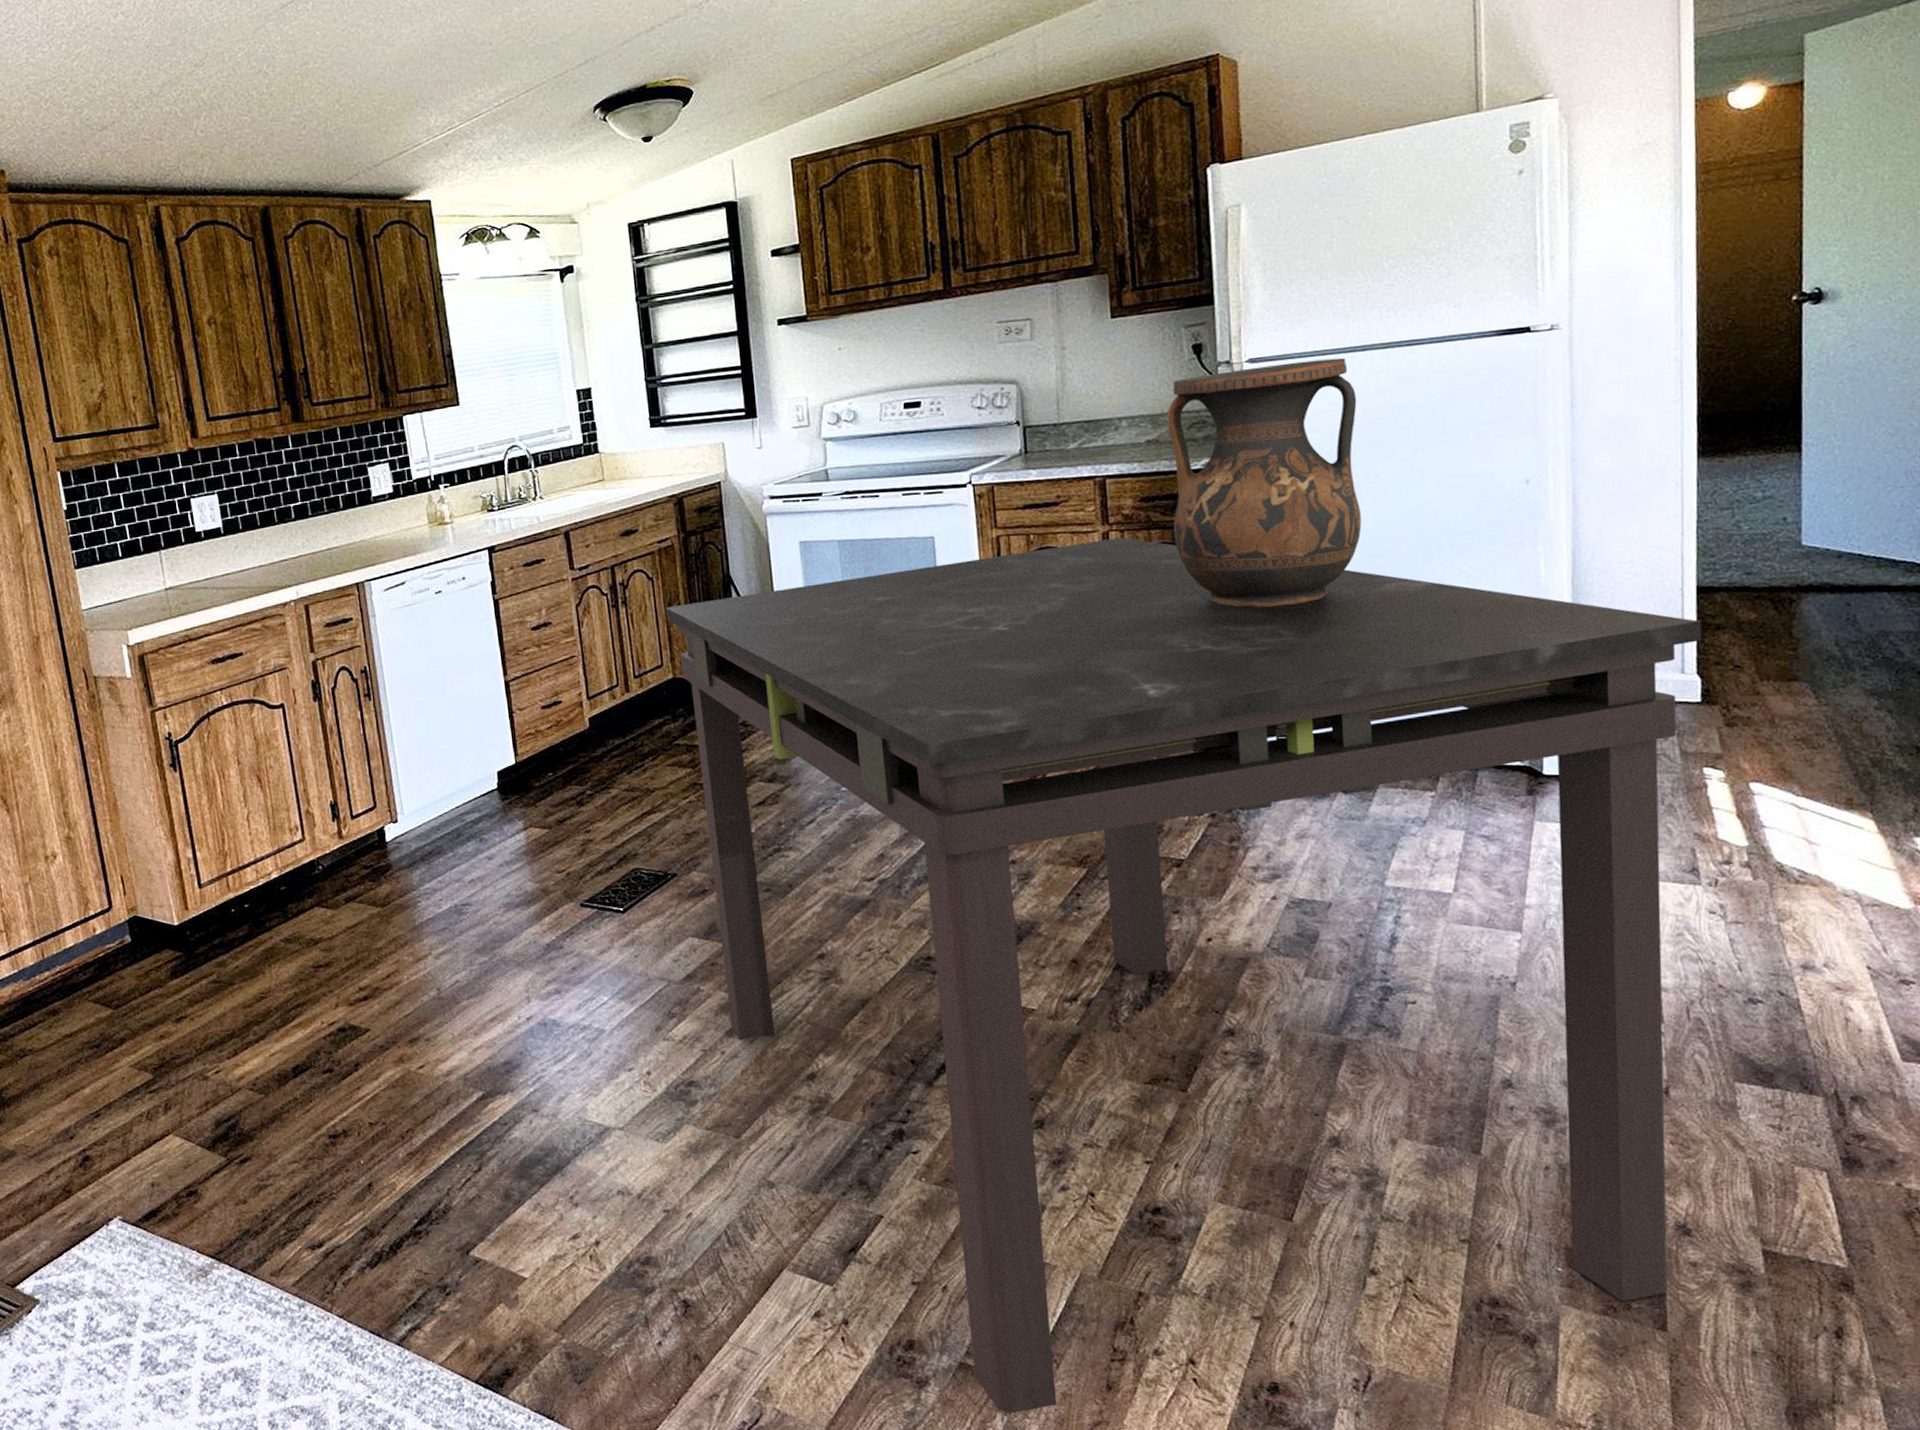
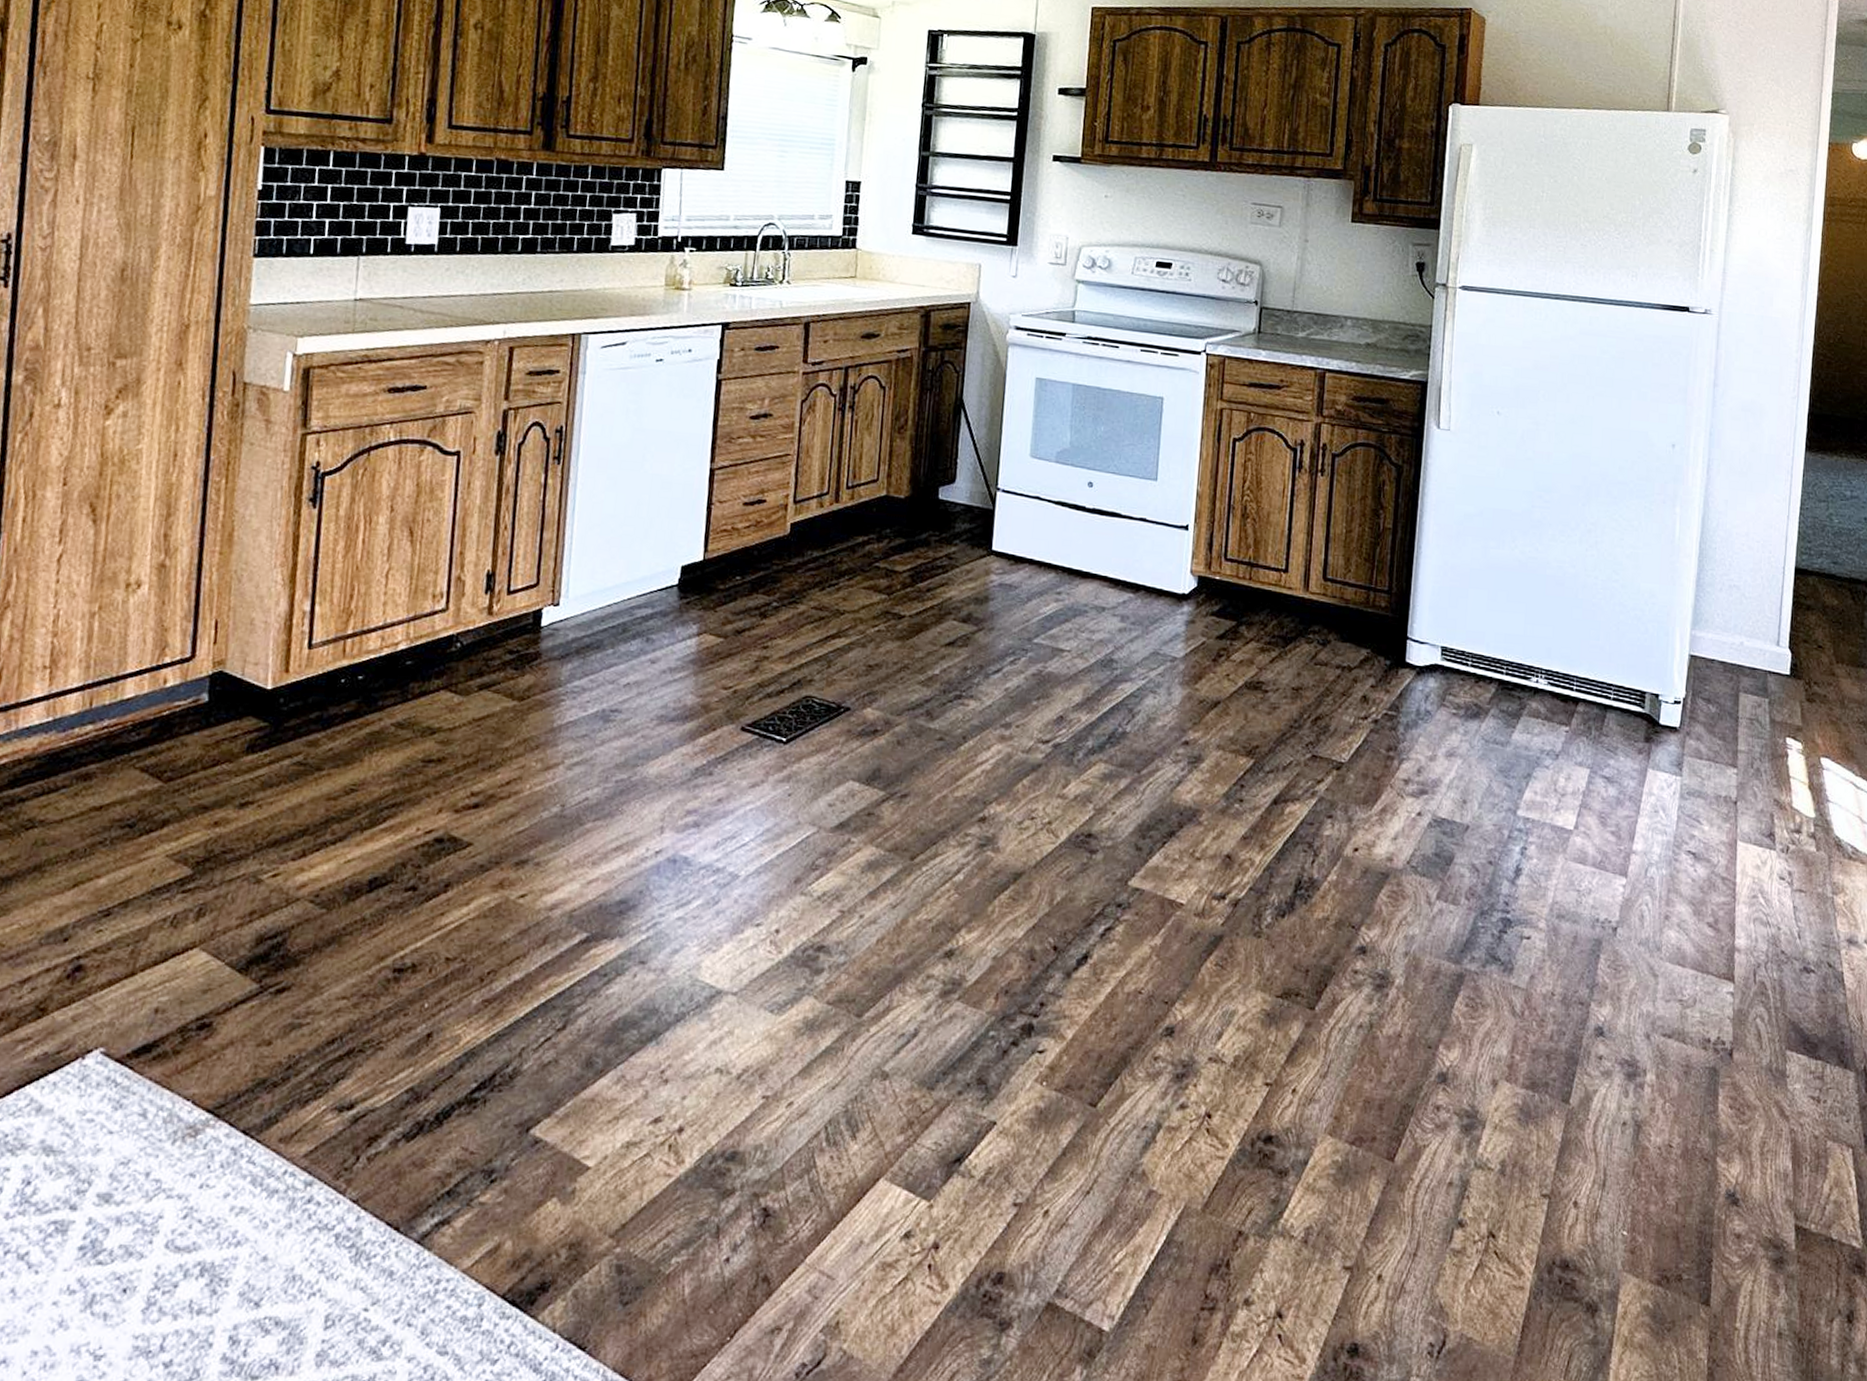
dining table: present [665,537,1702,1413] -> none [875,419,1796,1366]
vase: present [1166,357,1362,608] -> none [1377,291,1546,525]

